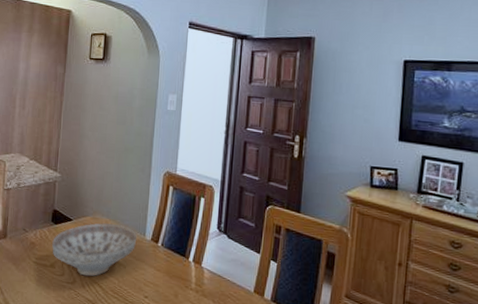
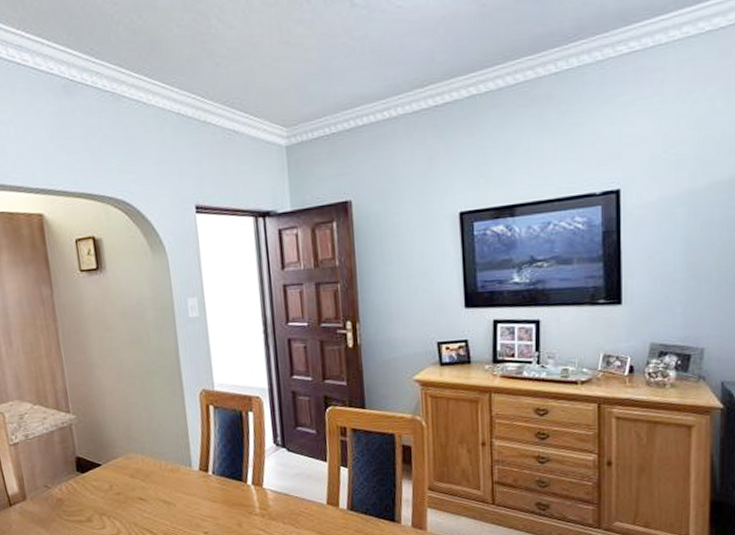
decorative bowl: present [52,223,137,277] -> none [83,460,183,524]

